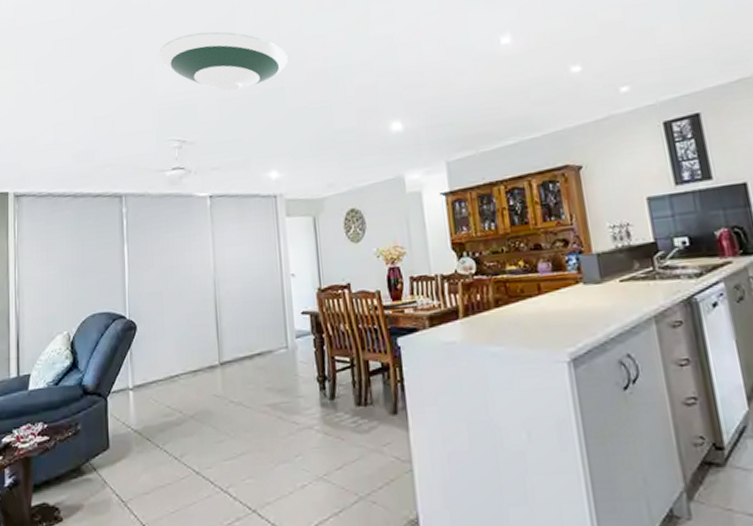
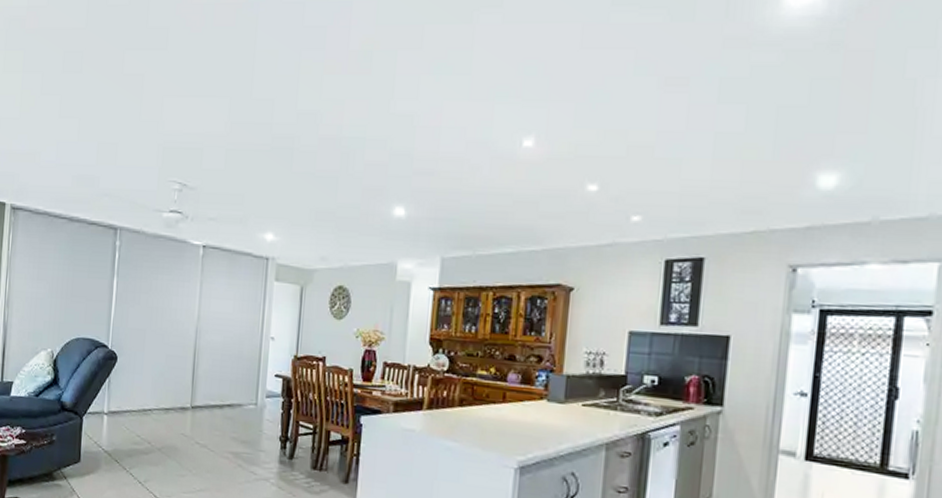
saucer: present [159,31,288,92] -> none [171,72,303,142]

